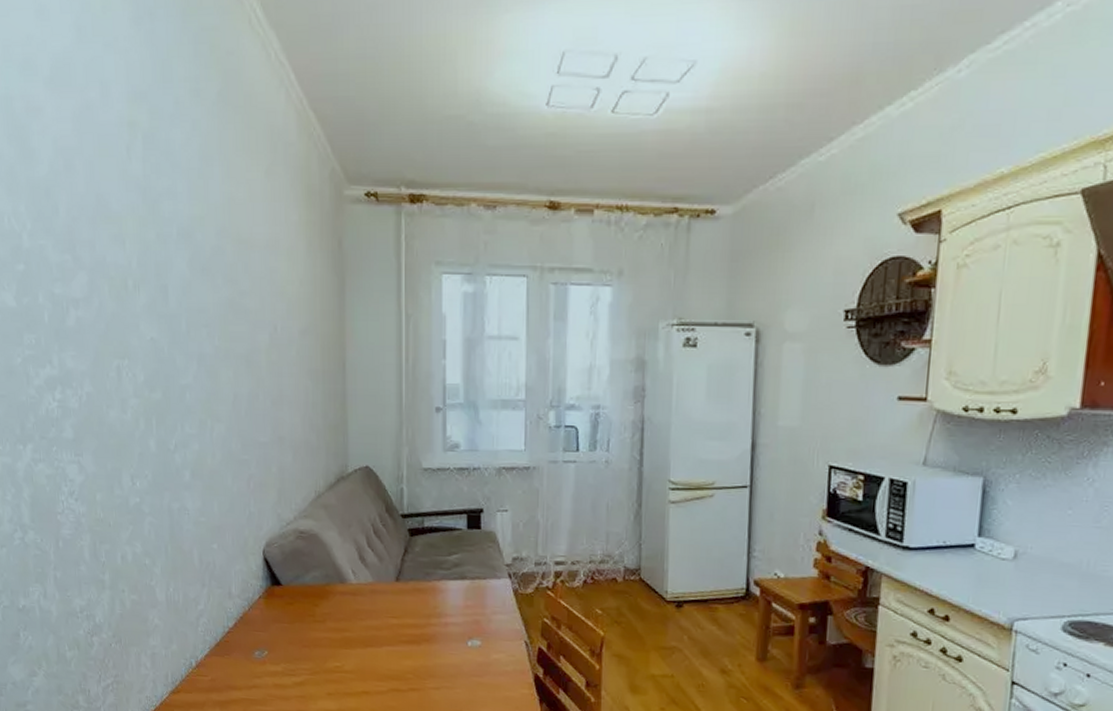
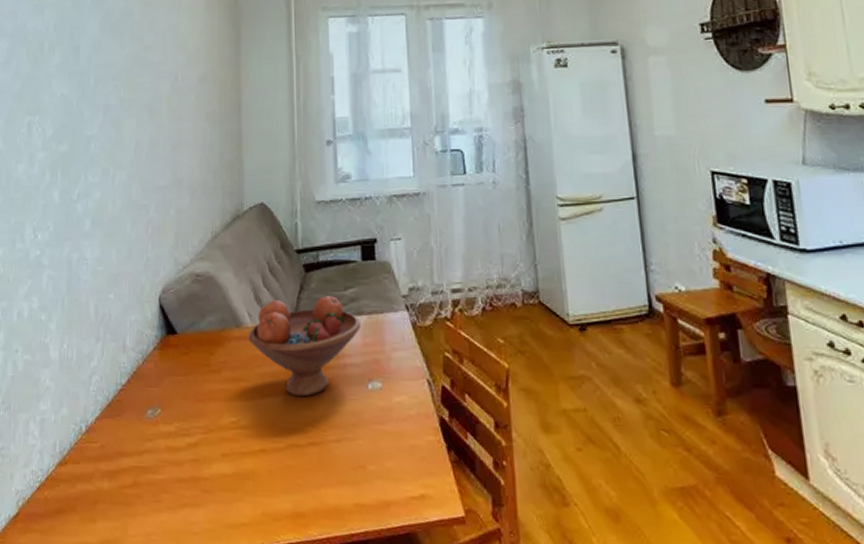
fruit bowl: none [353,559,464,649] -> present [249,296,362,397]

